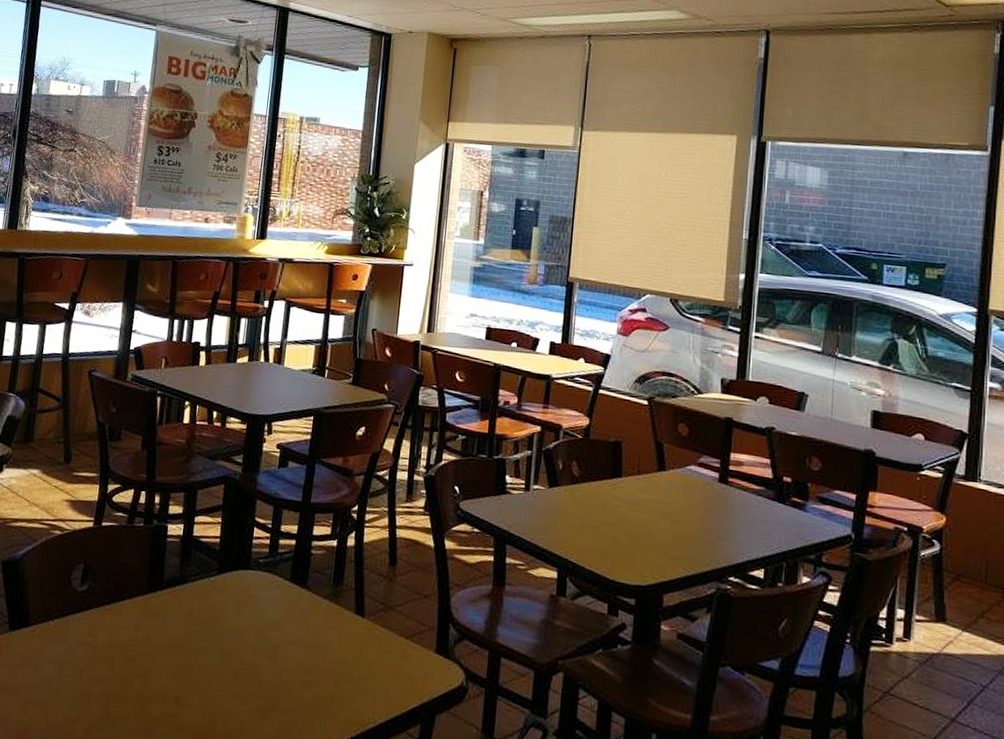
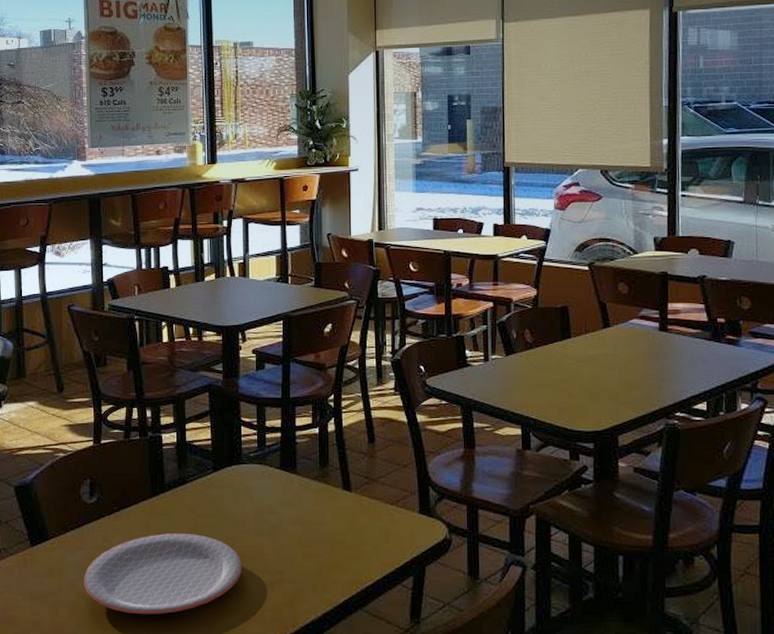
plate: none [59,636,235,729] -> present [83,532,243,615]

